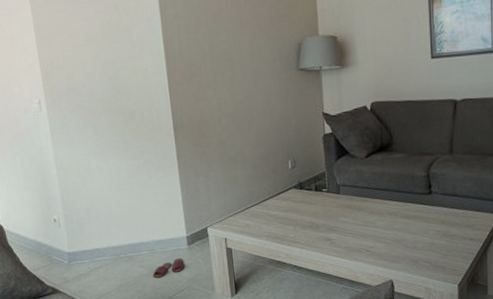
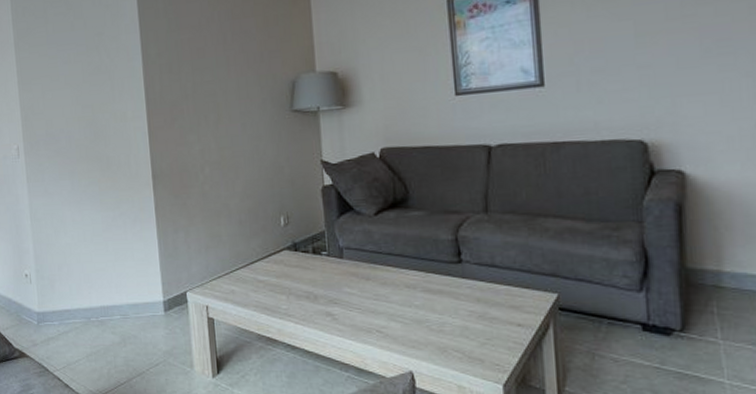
slippers: present [153,257,185,278] -> none [126,325,161,348]

